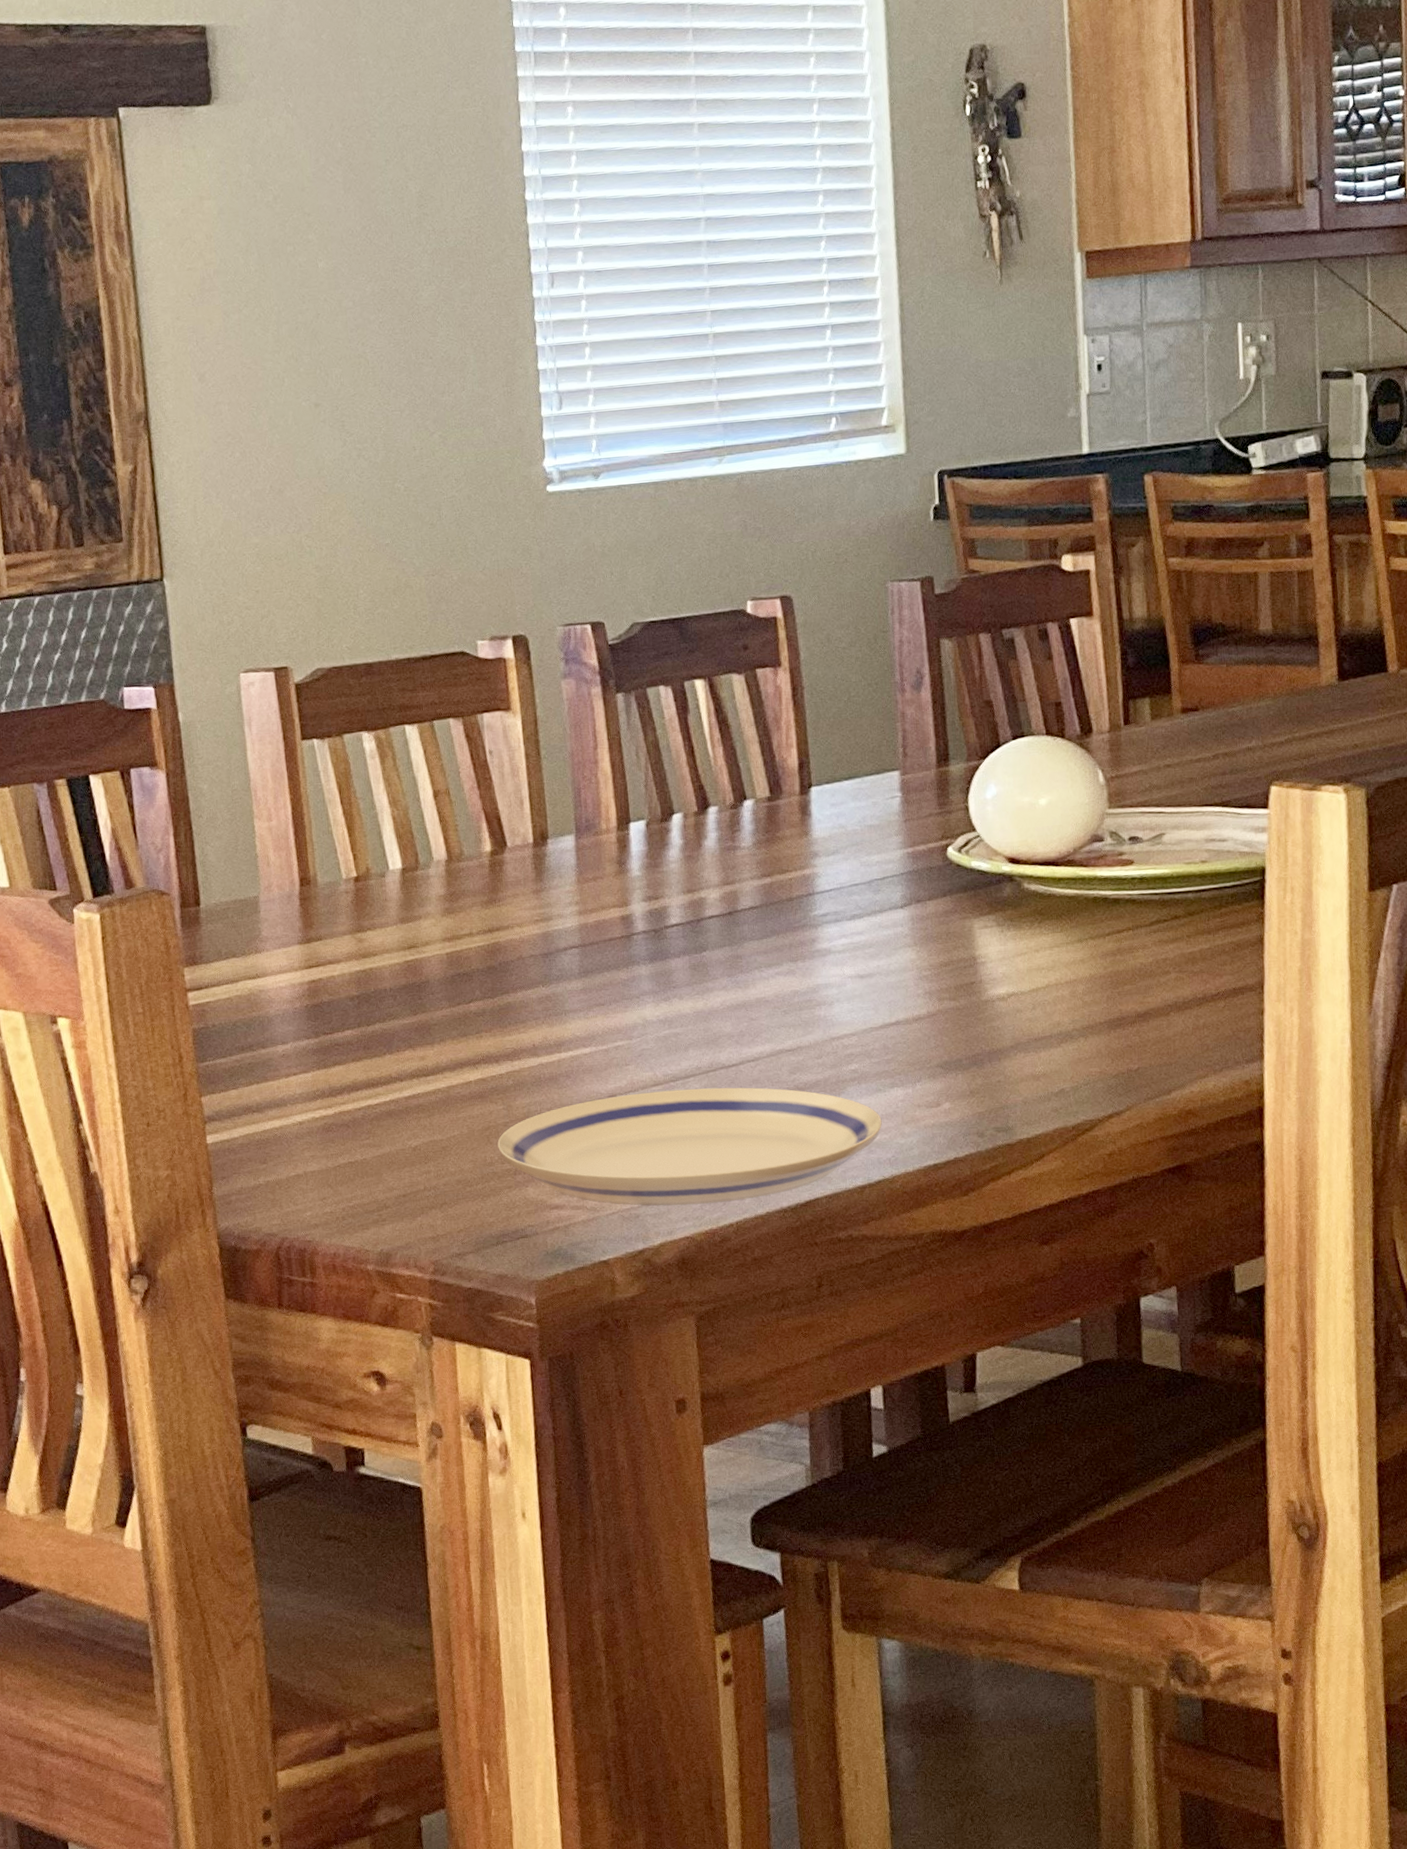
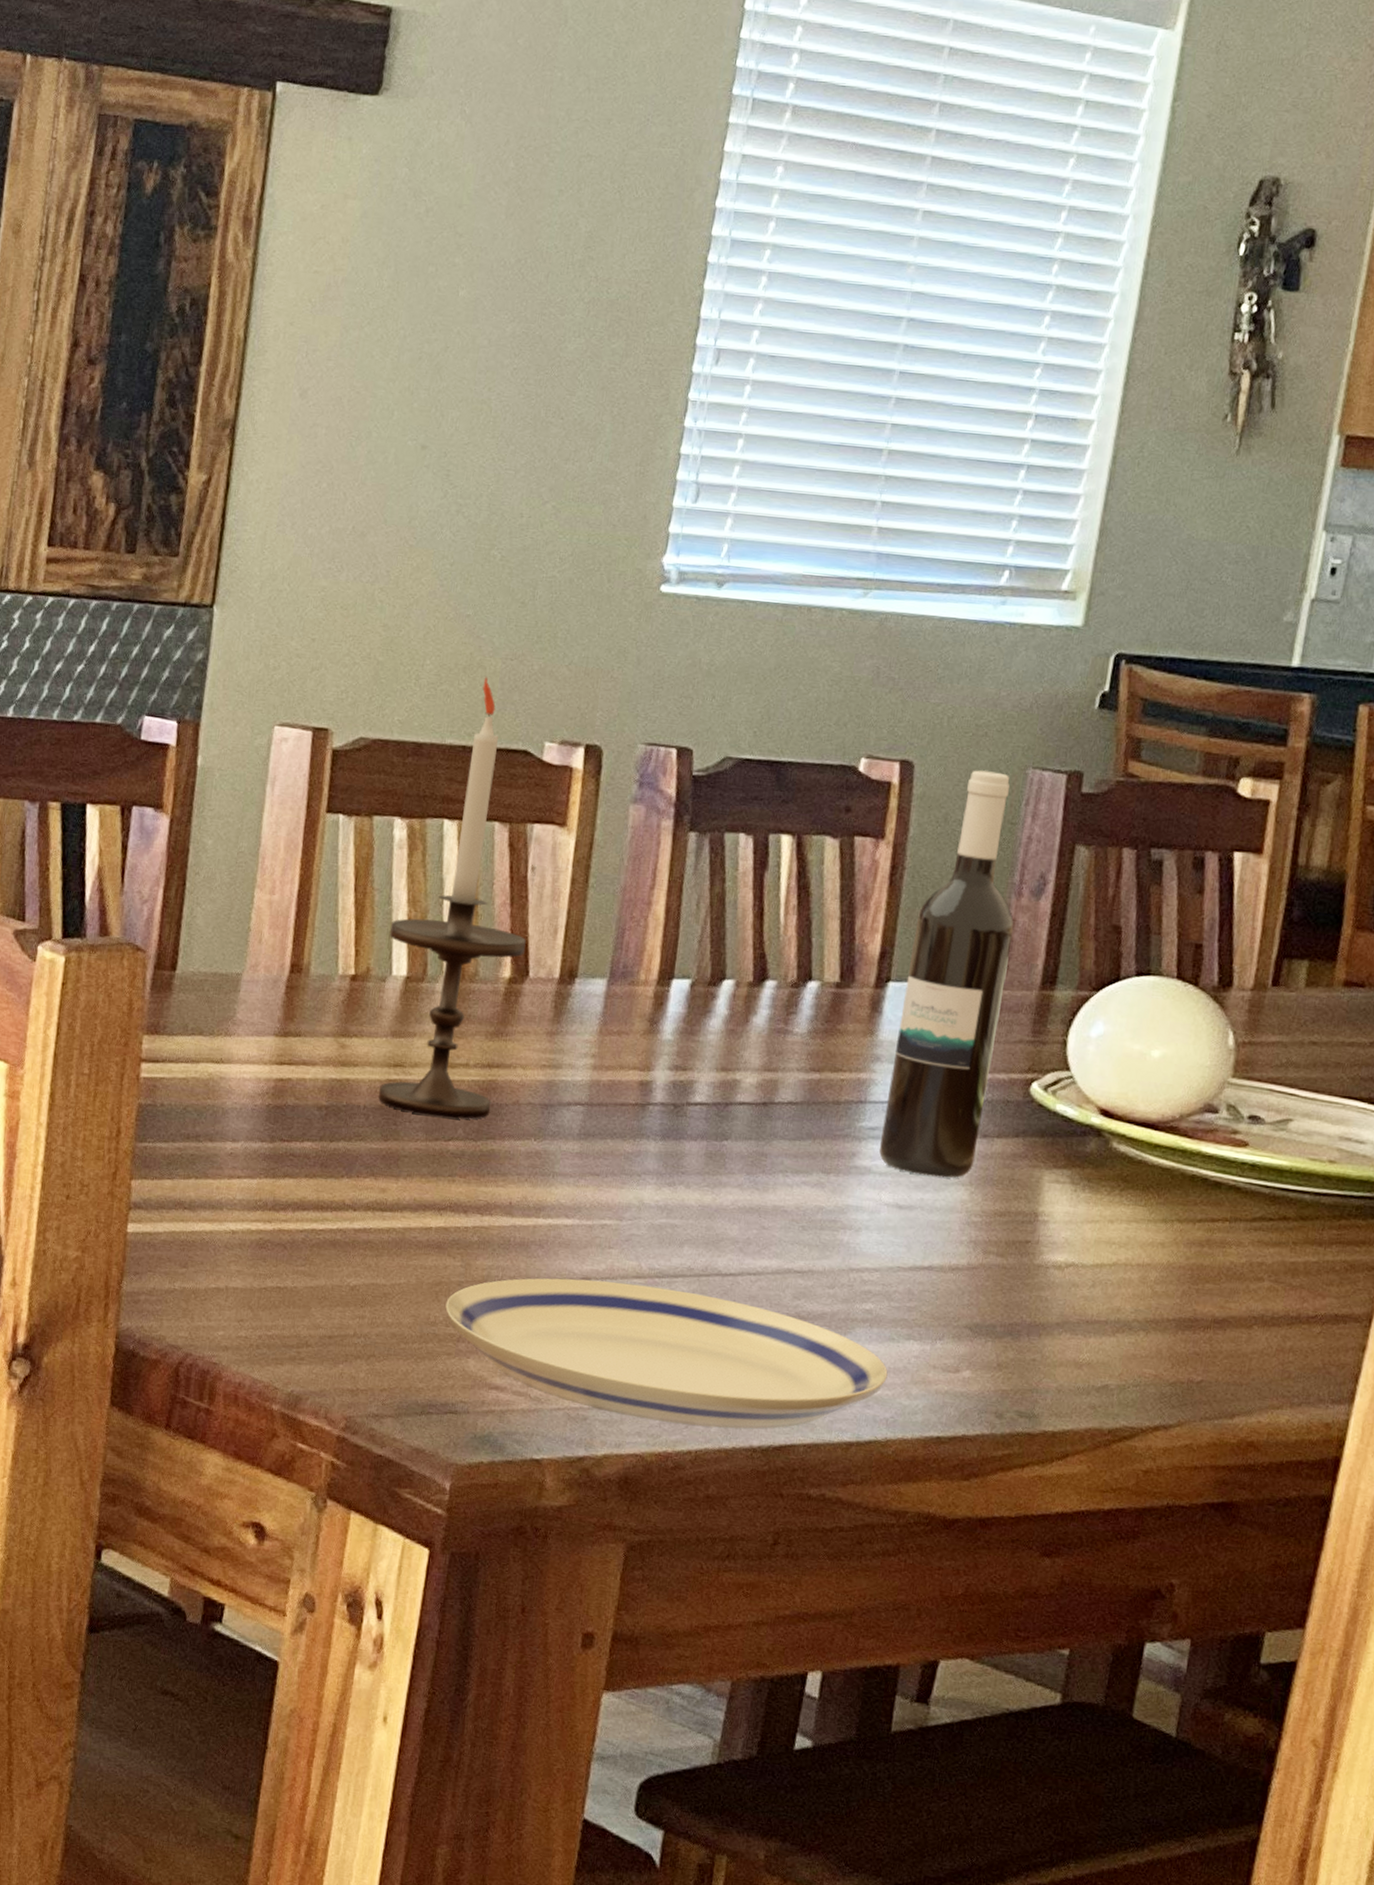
candlestick: none [379,594,500,986] -> present [378,677,526,1119]
wine bottle: none [823,590,914,946] -> present [879,770,1015,1178]

